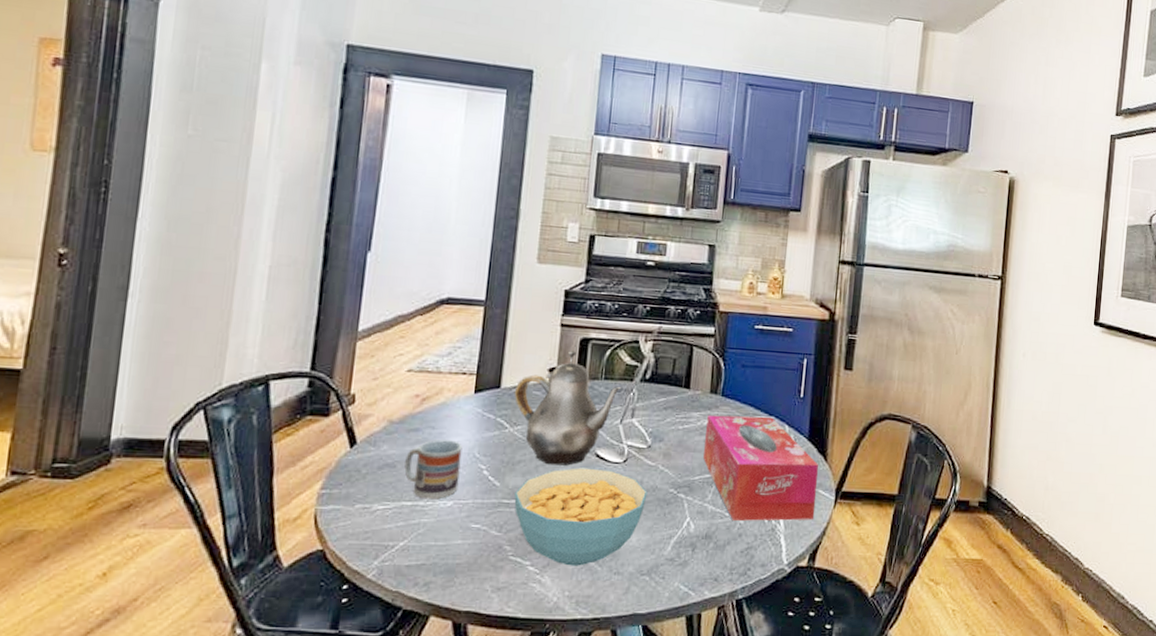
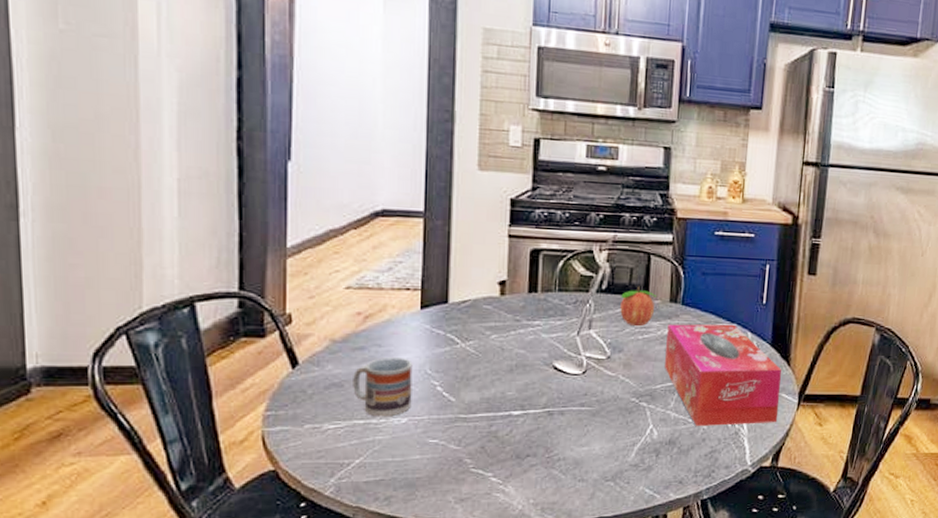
teapot: present [514,349,621,466] -> none [463,261,576,379]
cereal bowl: present [514,467,648,566] -> none [471,380,609,475]
fruit: none [662,376,699,417] -> present [620,286,658,327]

